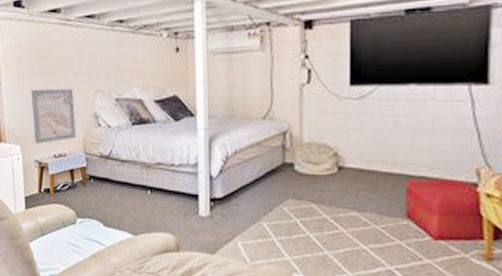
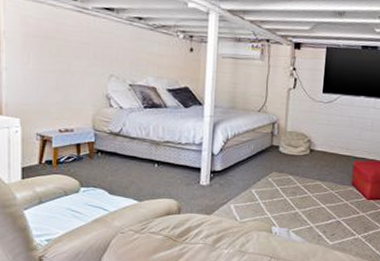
wall art: present [31,88,76,144] -> none [37,66,86,119]

